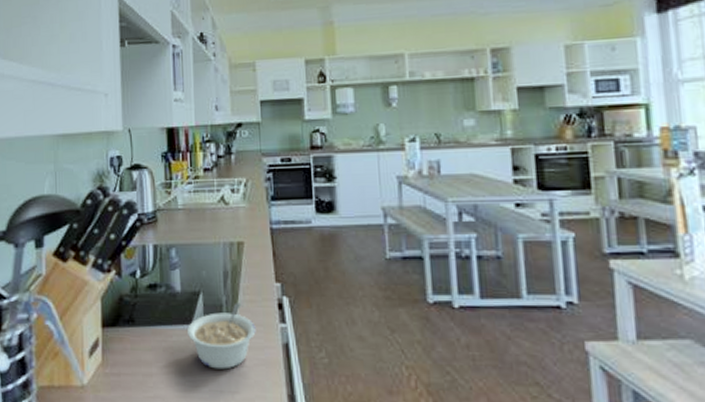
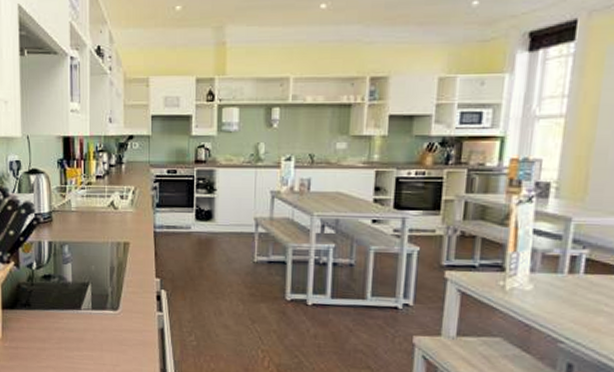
legume: present [187,302,256,370] -> none [77,293,136,347]

